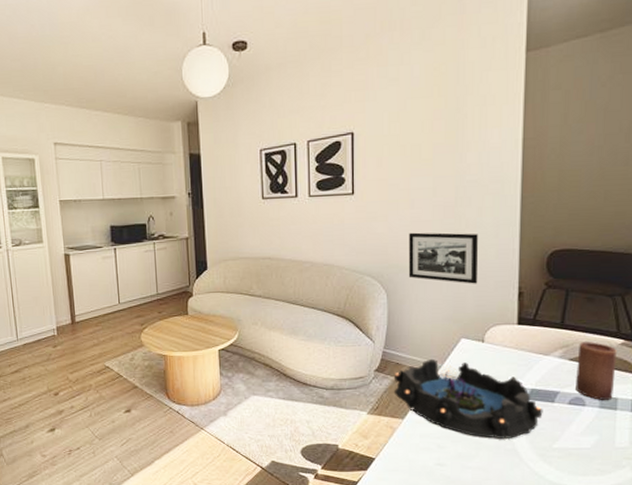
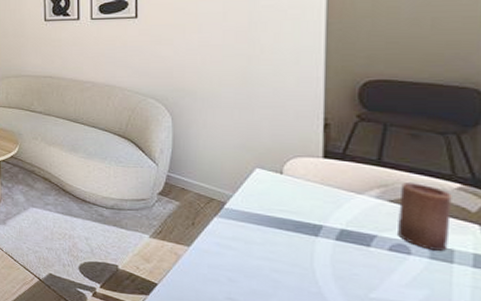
decorative bowl: present [393,359,543,439] -> none [178,187,356,281]
picture frame: present [408,232,478,284] -> none [195,57,276,112]

